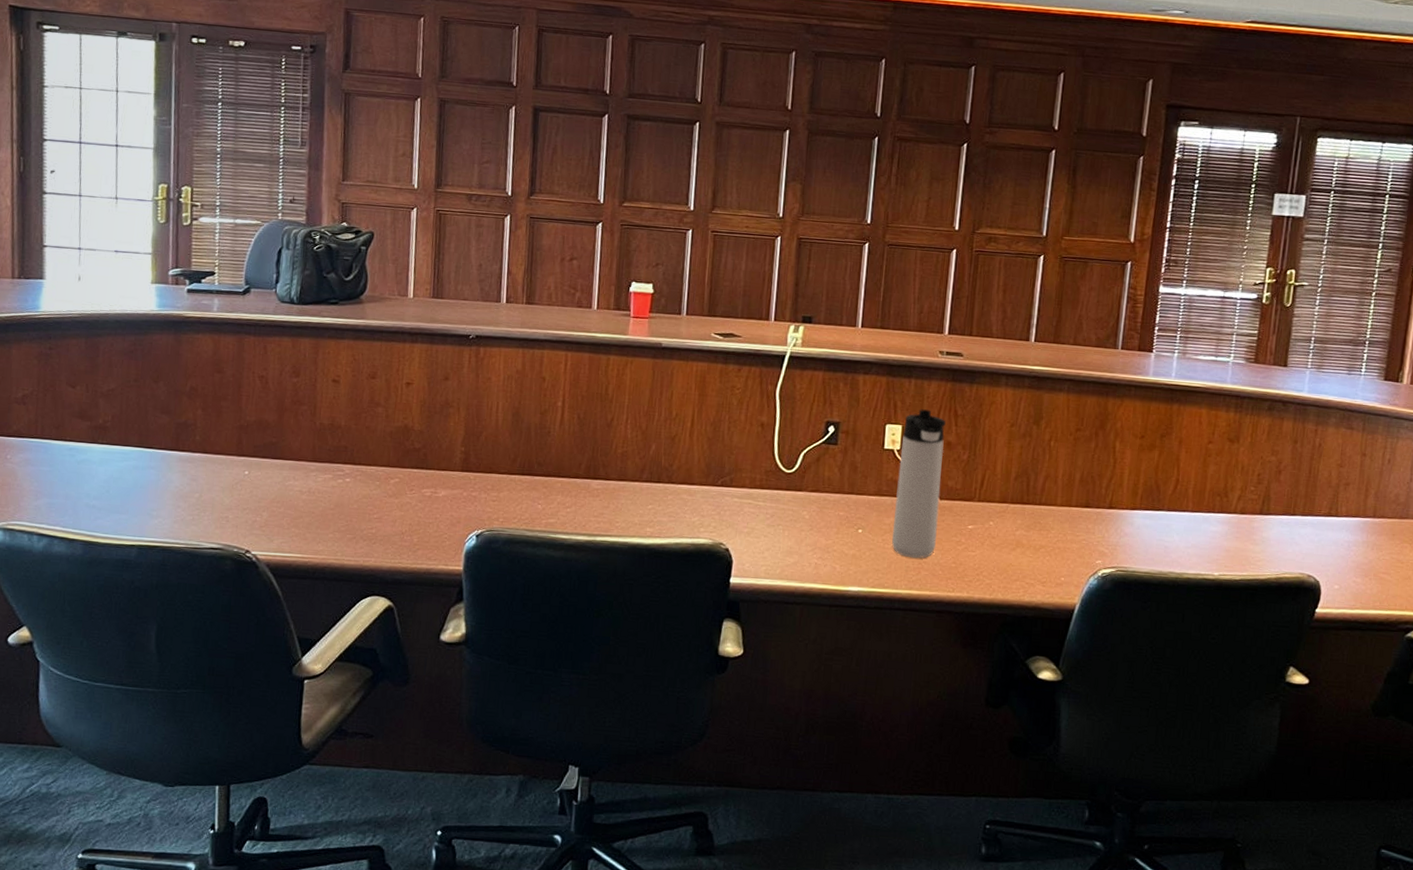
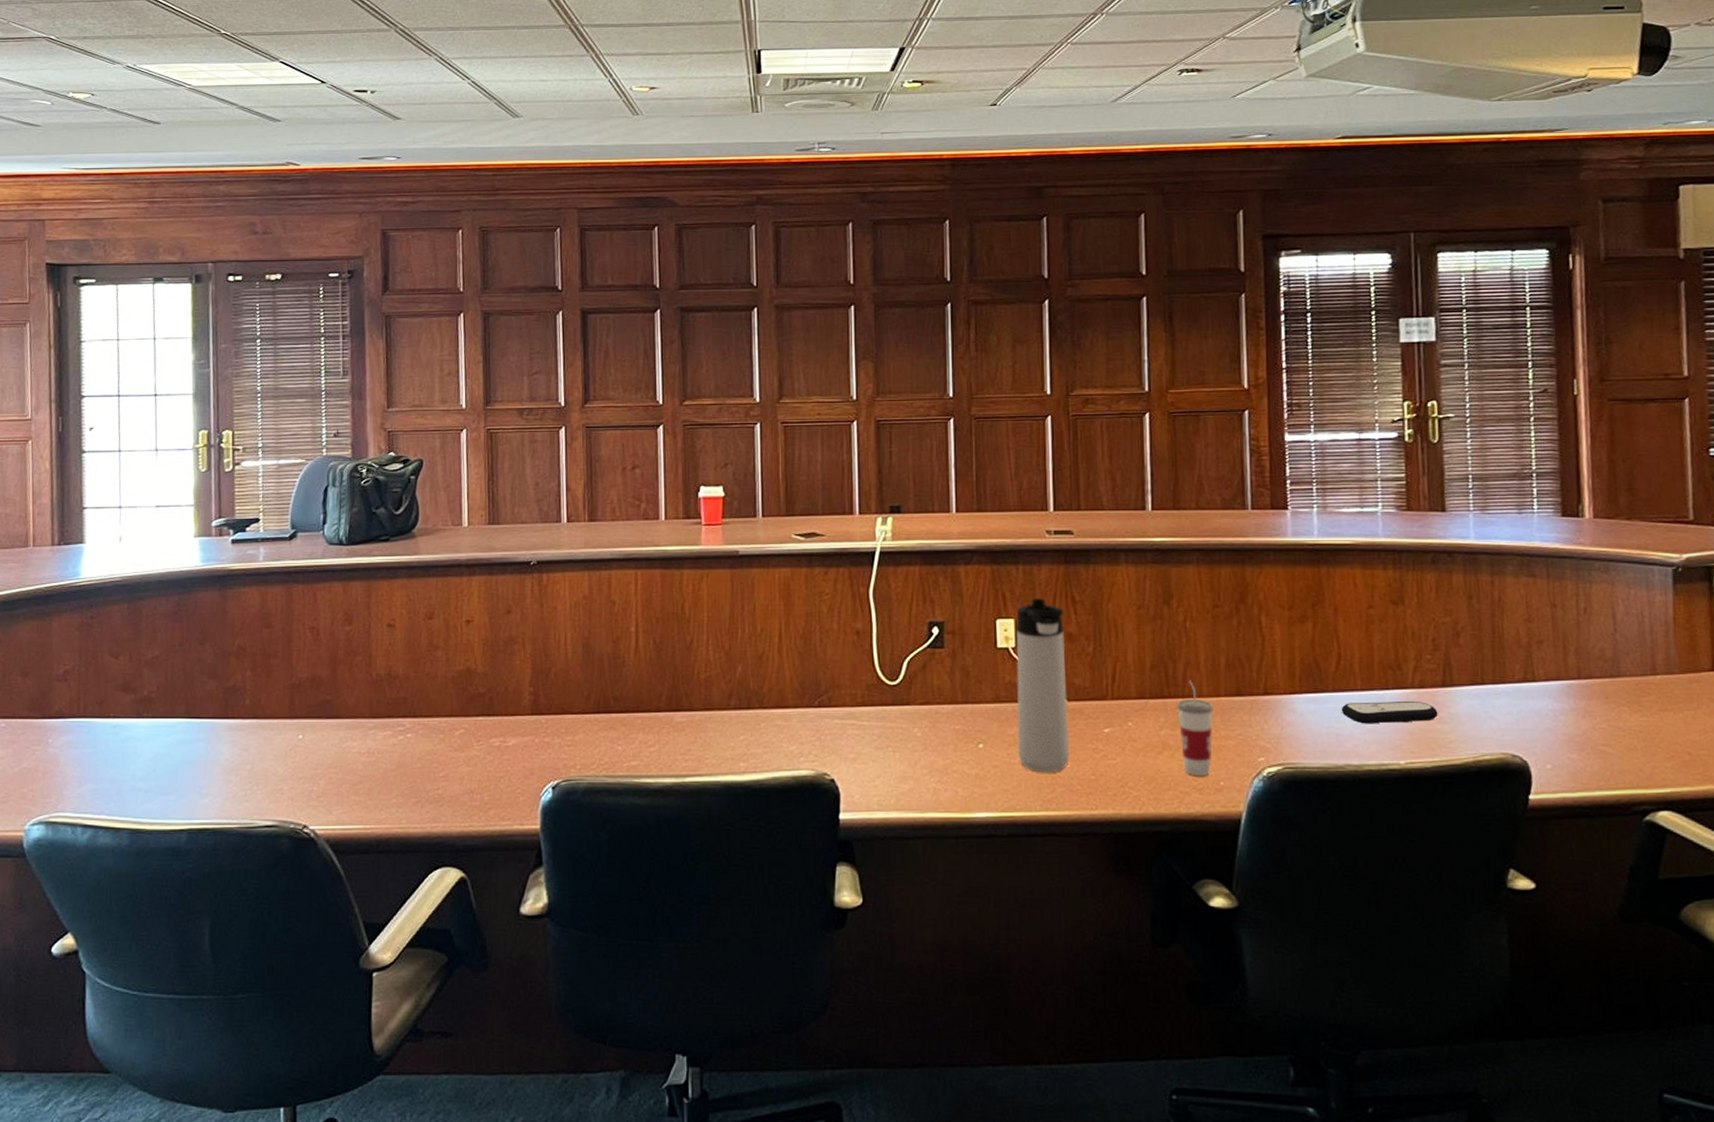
cup: none [1032,490,1064,572] -> present [1177,680,1213,777]
remote control: none [1172,521,1253,542] -> present [1341,700,1438,724]

